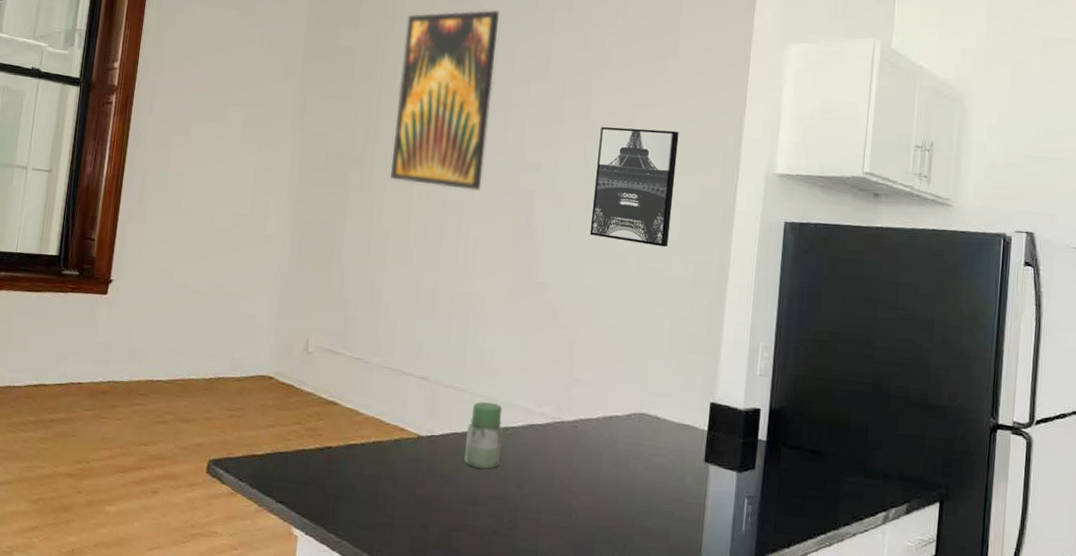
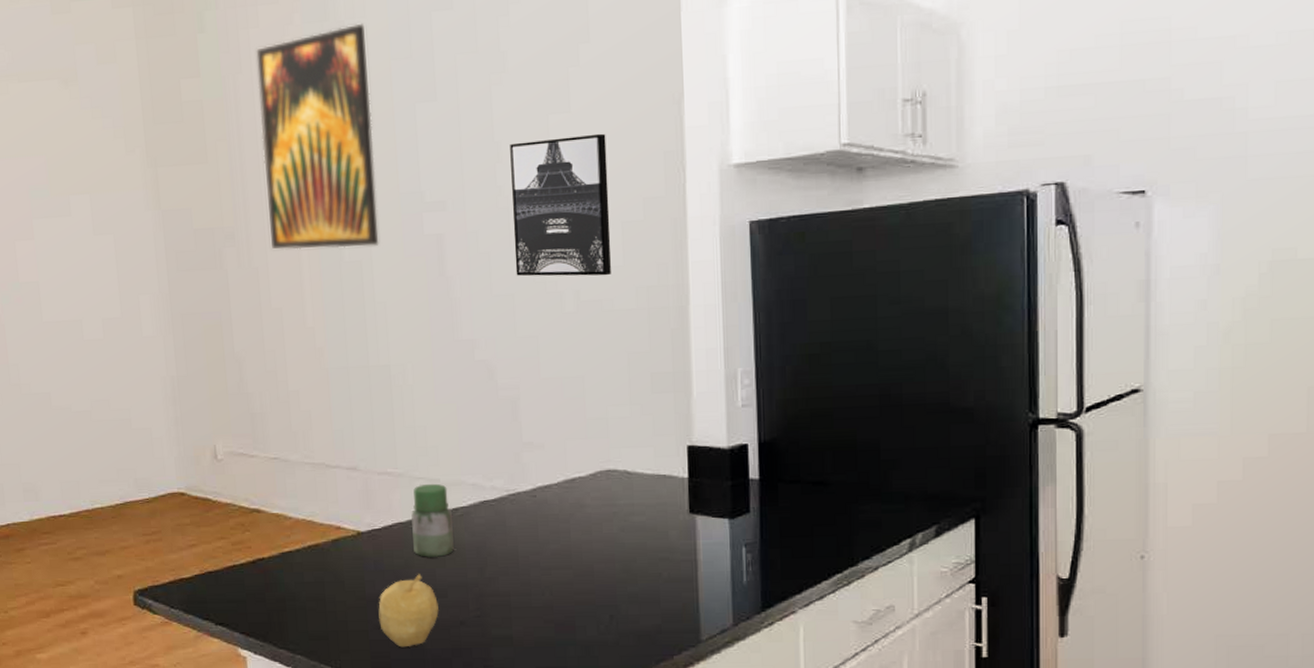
fruit: none [422,481,478,548] -> present [378,574,440,648]

